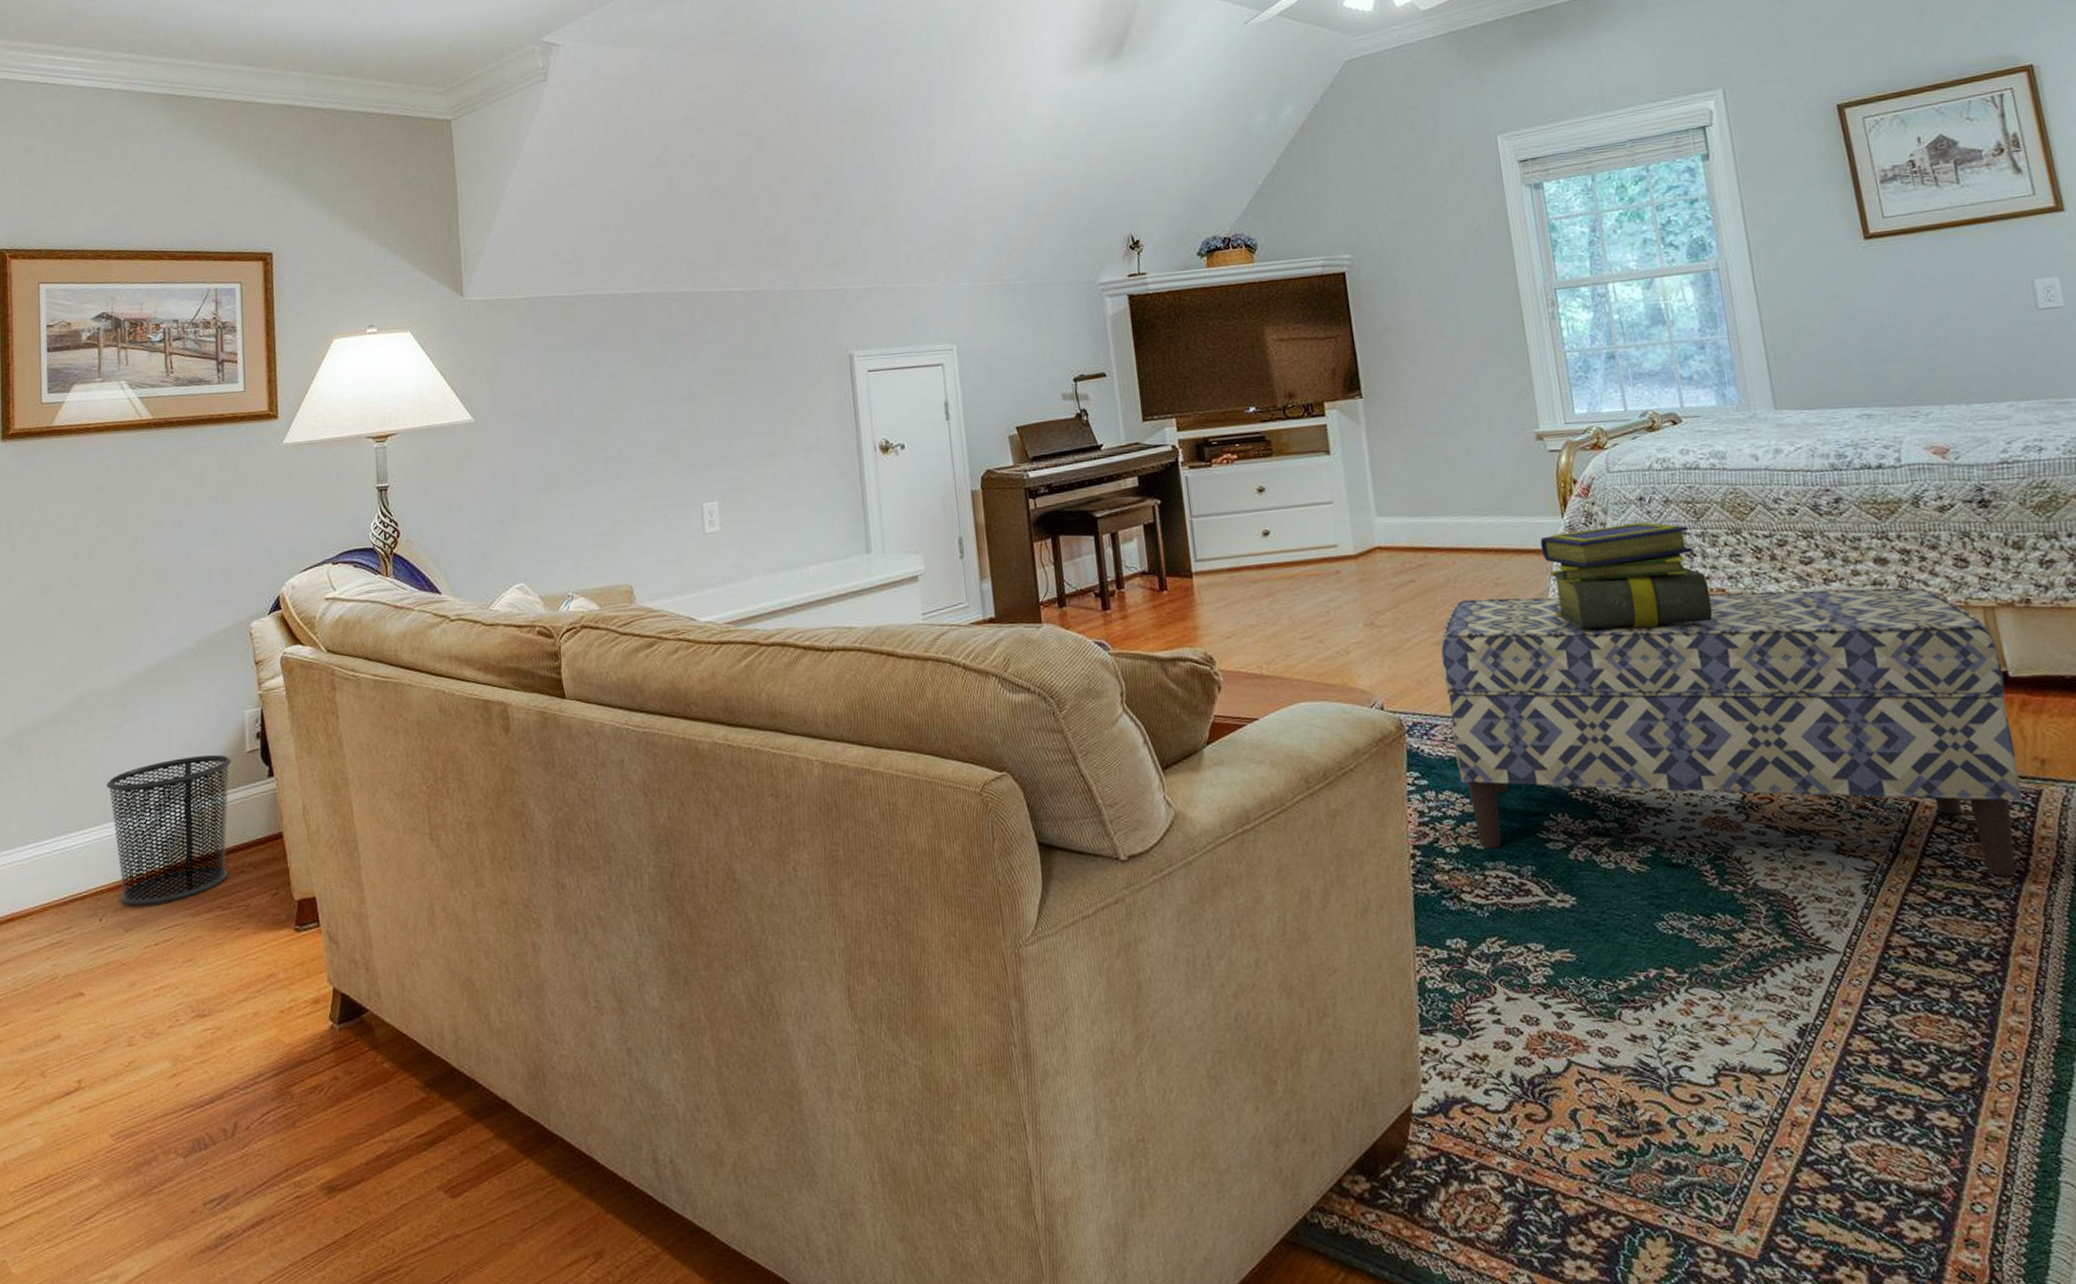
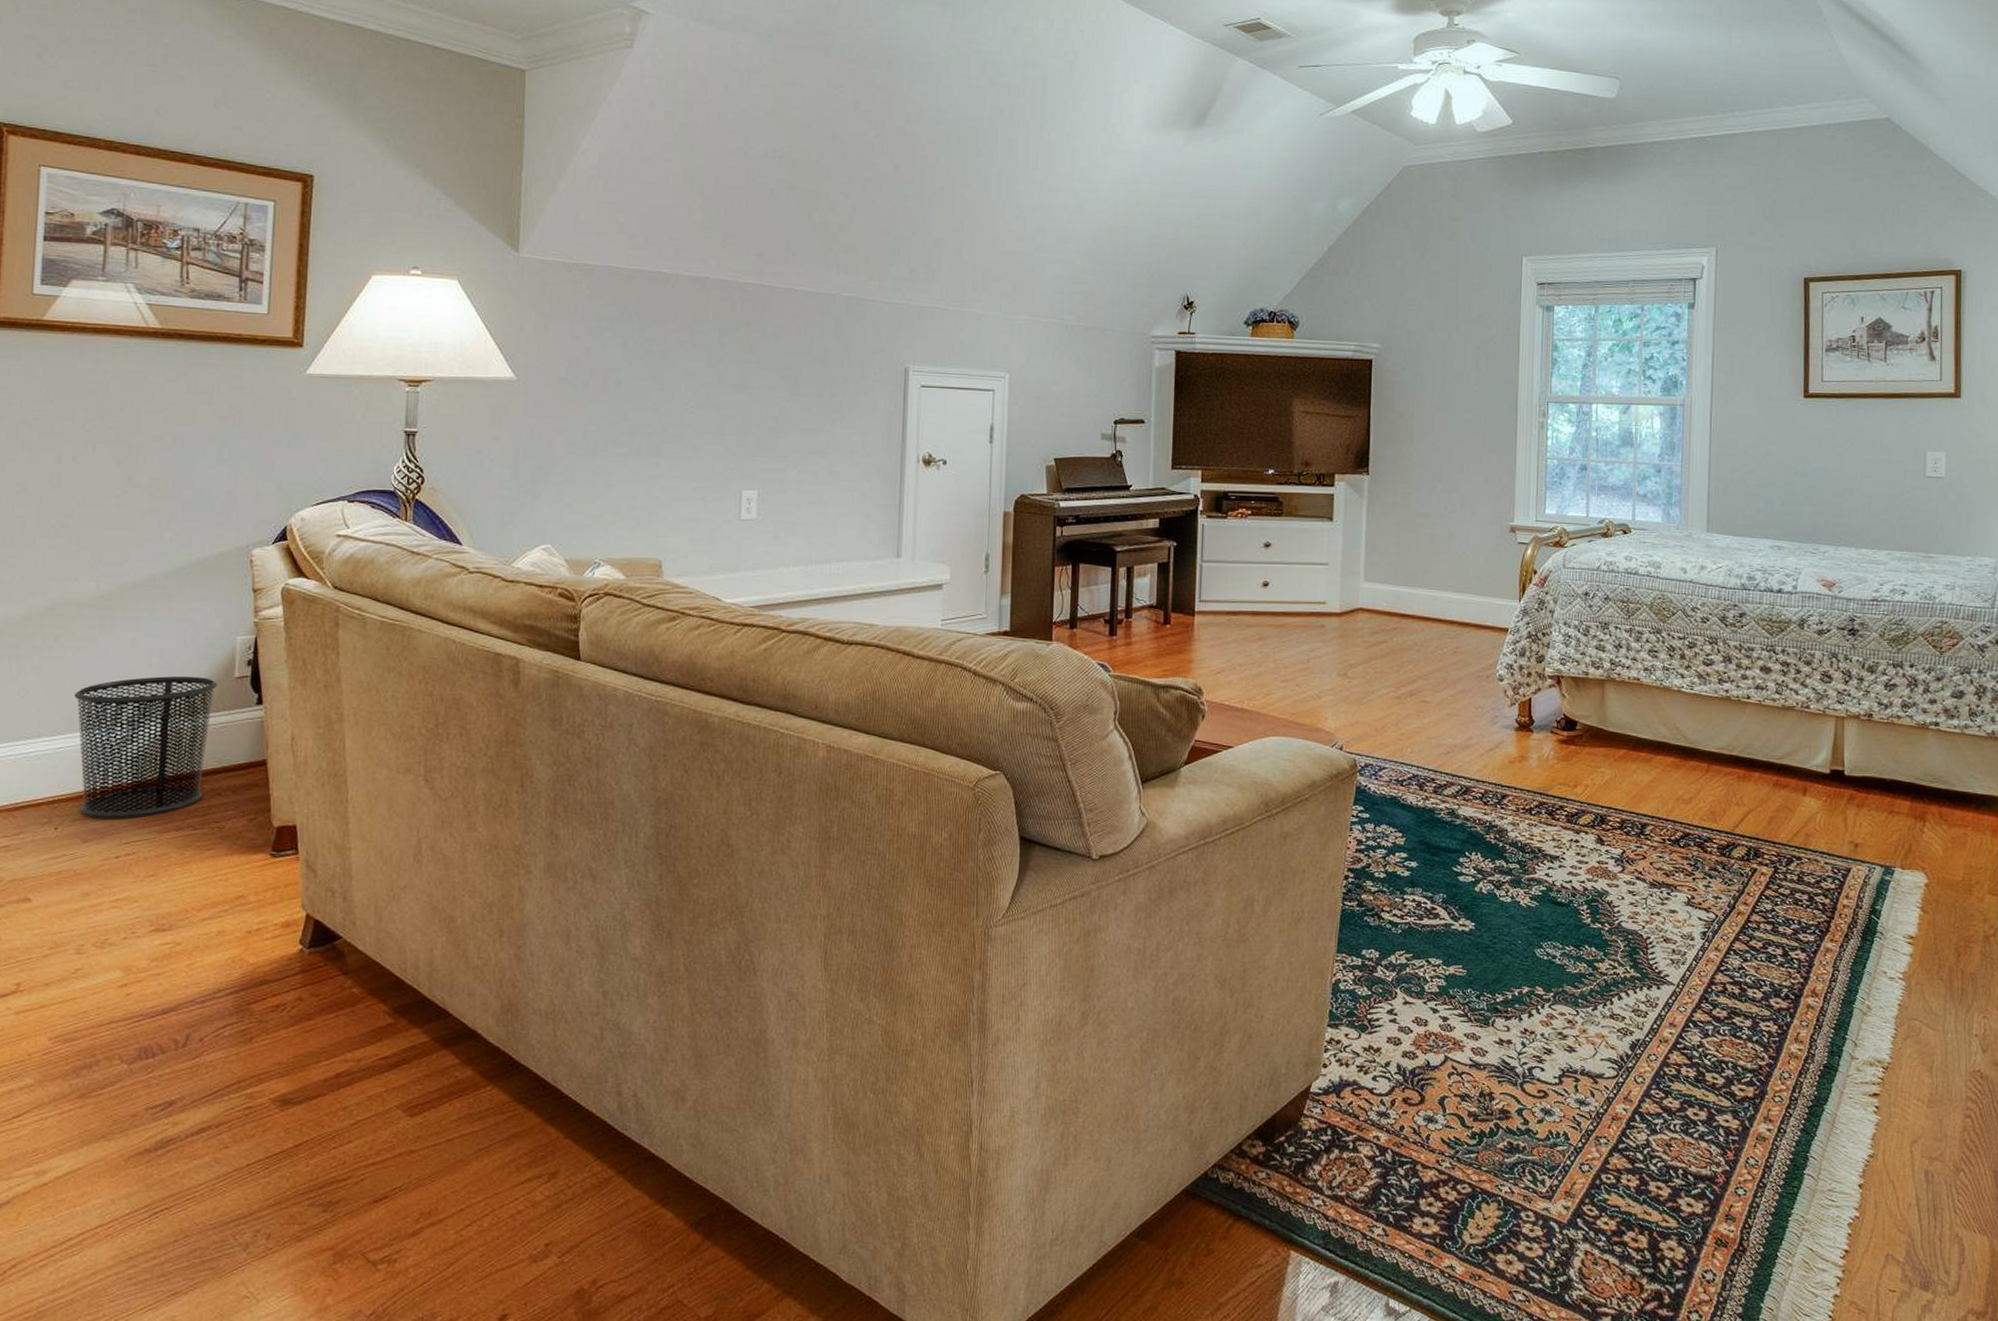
bench: present [1440,587,2023,876] -> none [1396,663,1841,934]
stack of books: present [1540,522,1713,629] -> none [1497,613,1628,704]

